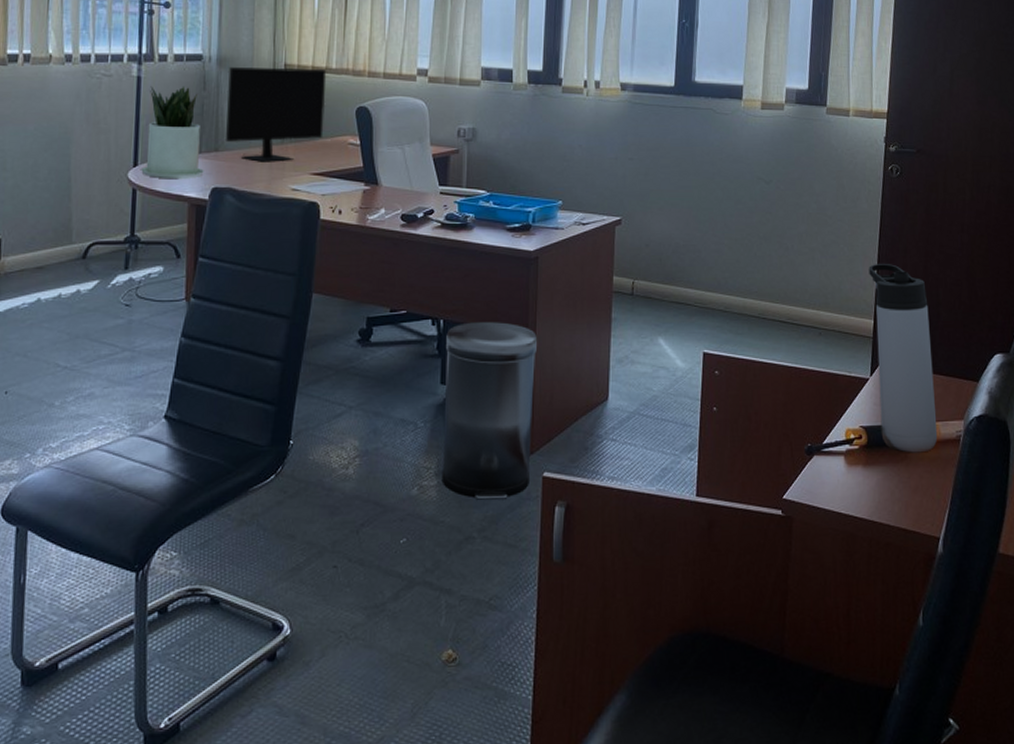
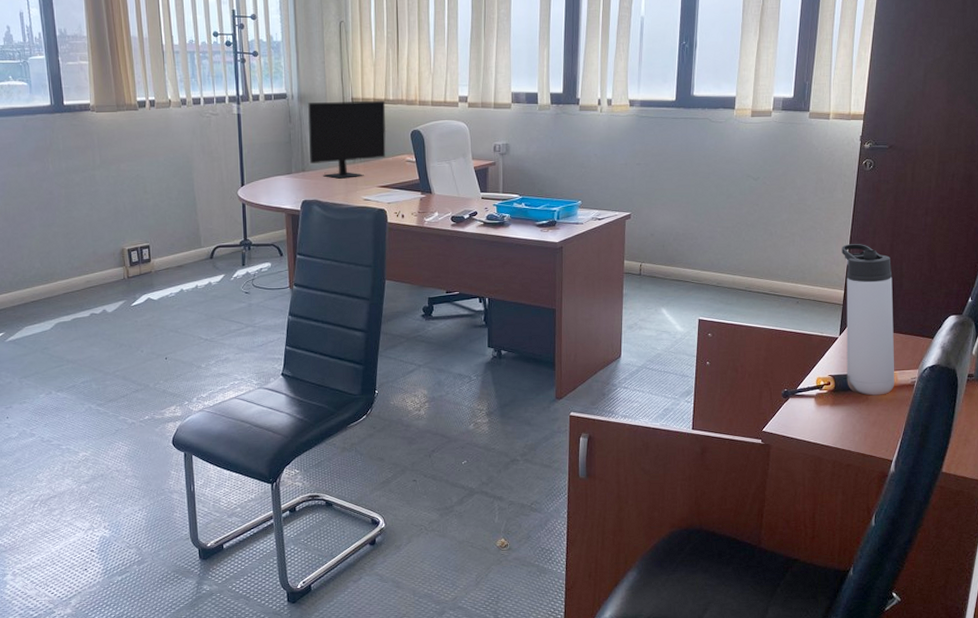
planter: present [140,86,204,180] -> none [246,120,295,195]
pedal bin: present [441,322,538,501] -> none [491,299,564,434]

